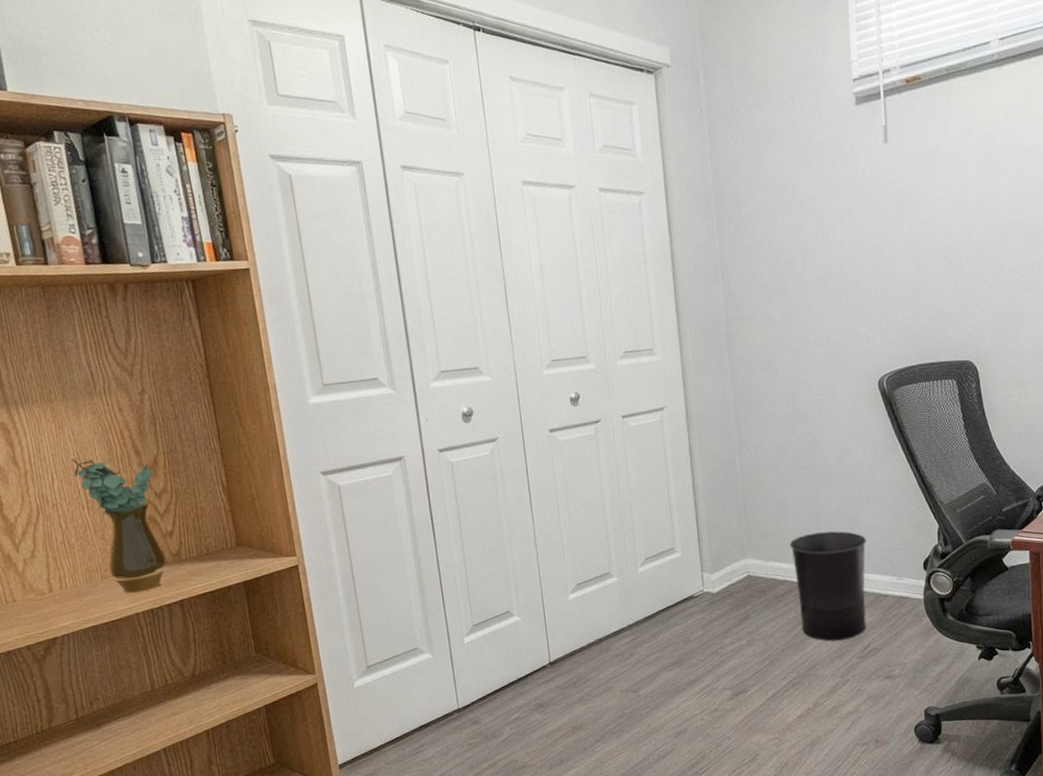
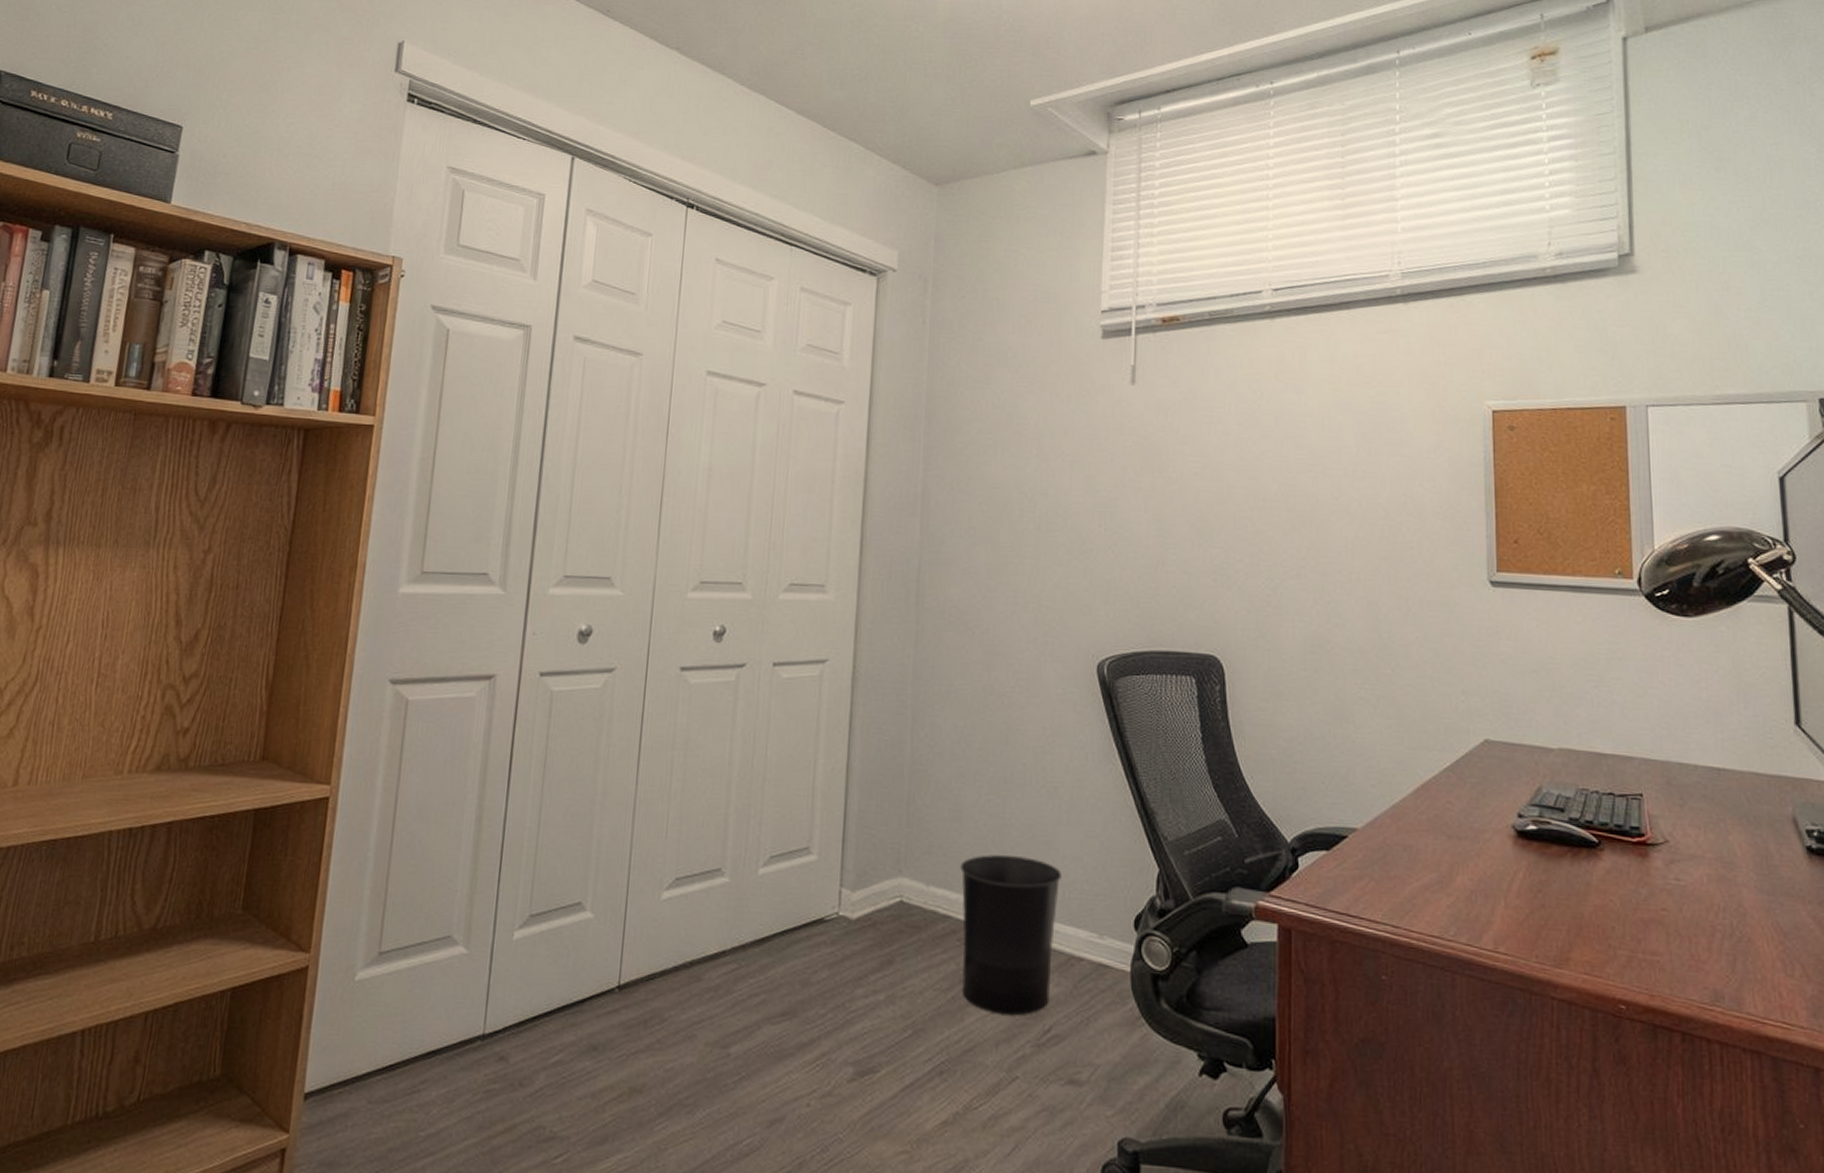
vase: present [71,458,167,593] -> none [95,618,188,803]

